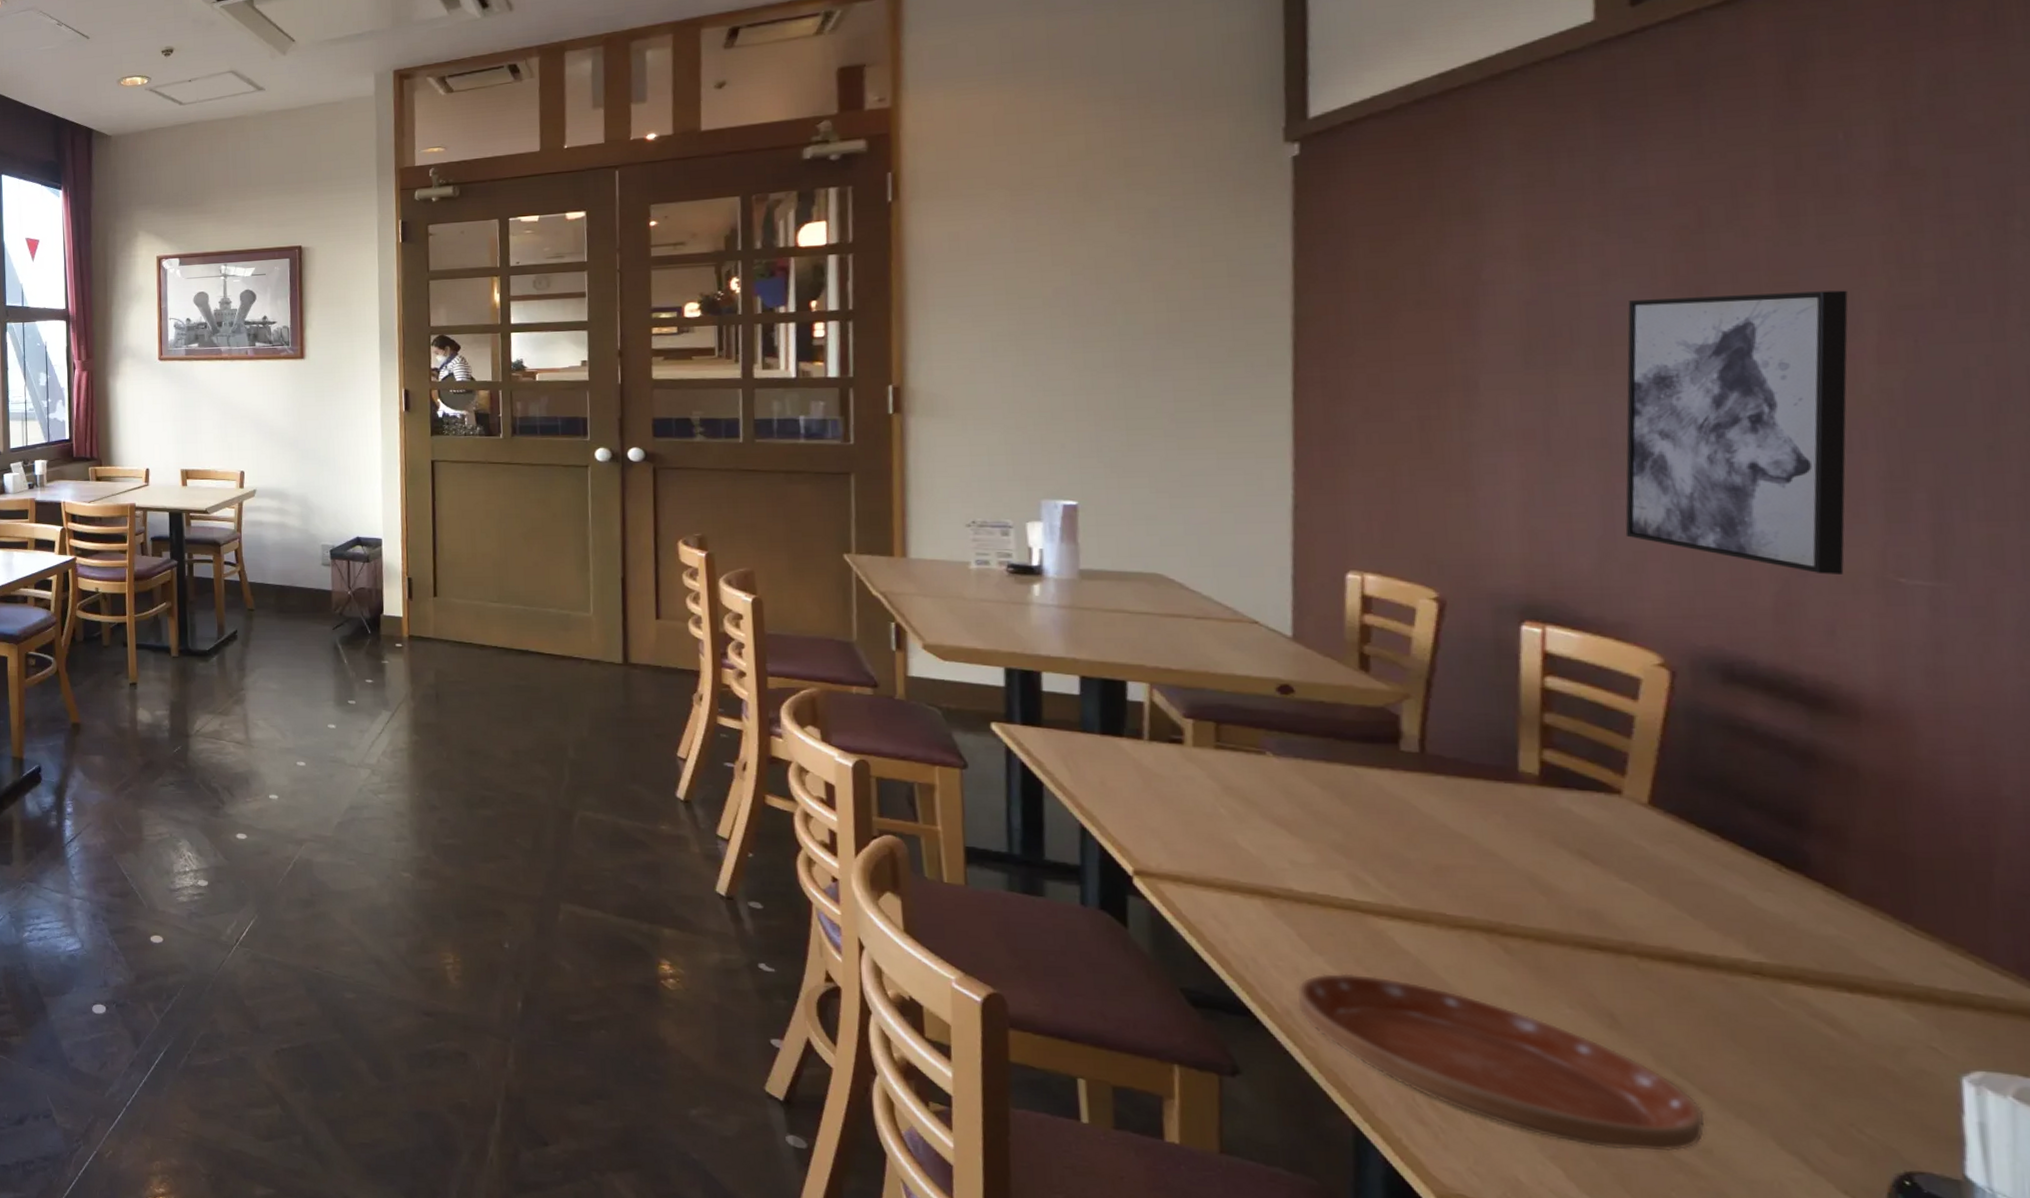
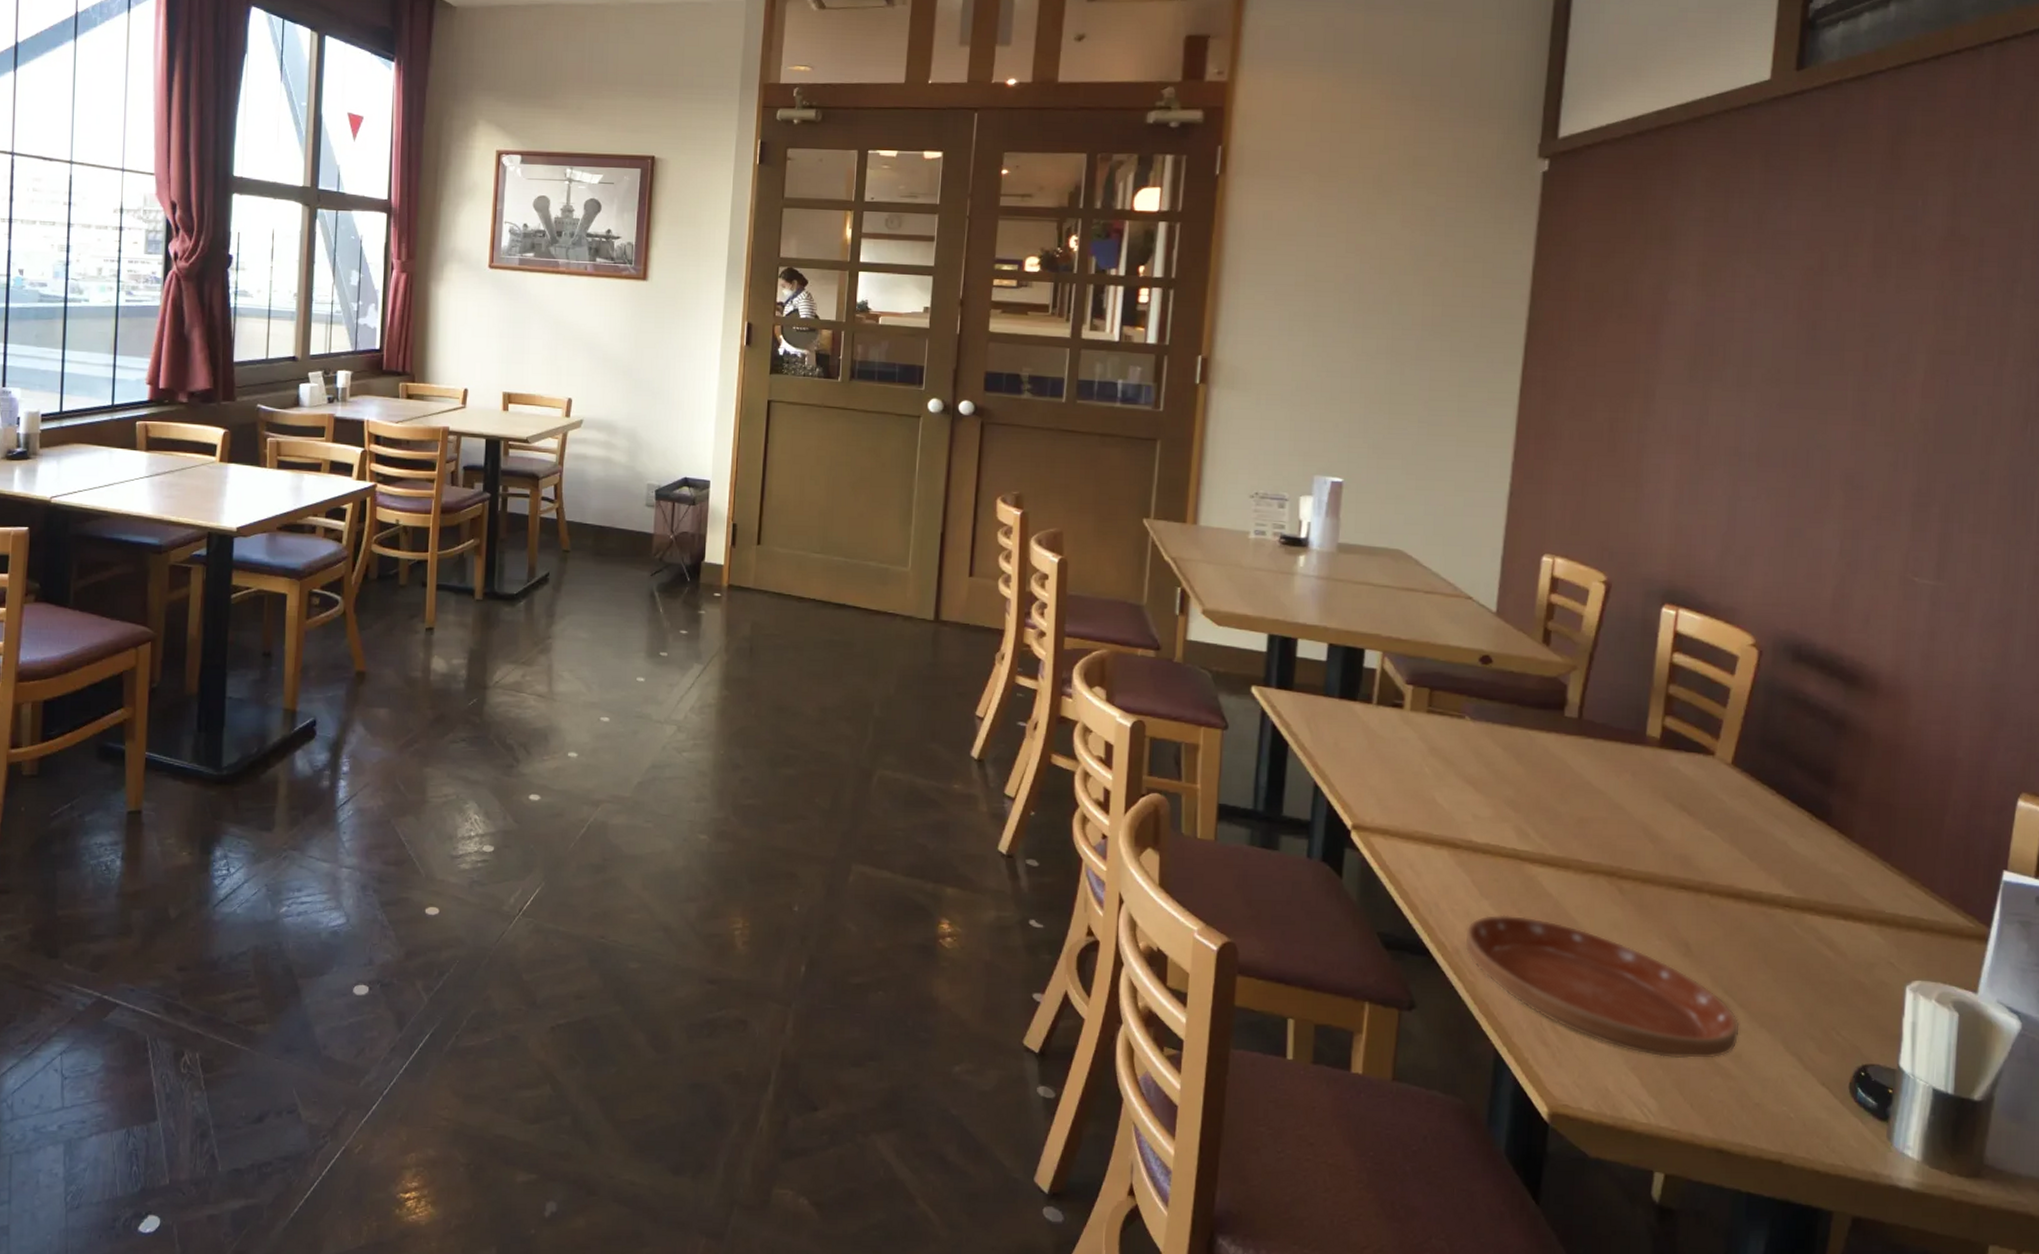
wall art: present [1625,290,1848,574] -> none [1742,329,1909,573]

